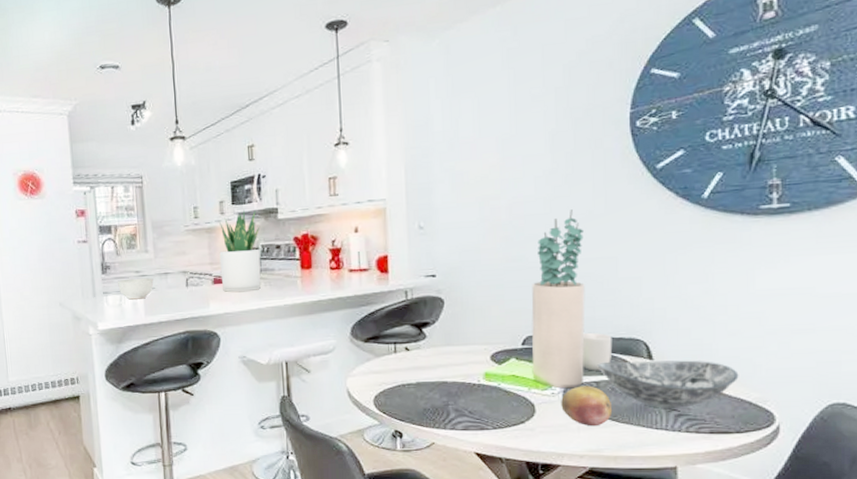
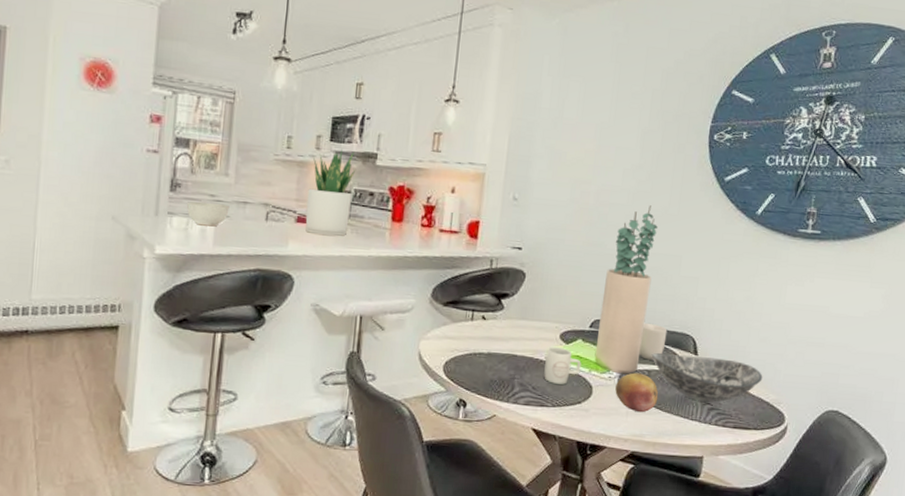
mug: none [477,368,519,406] -> present [544,346,581,385]

